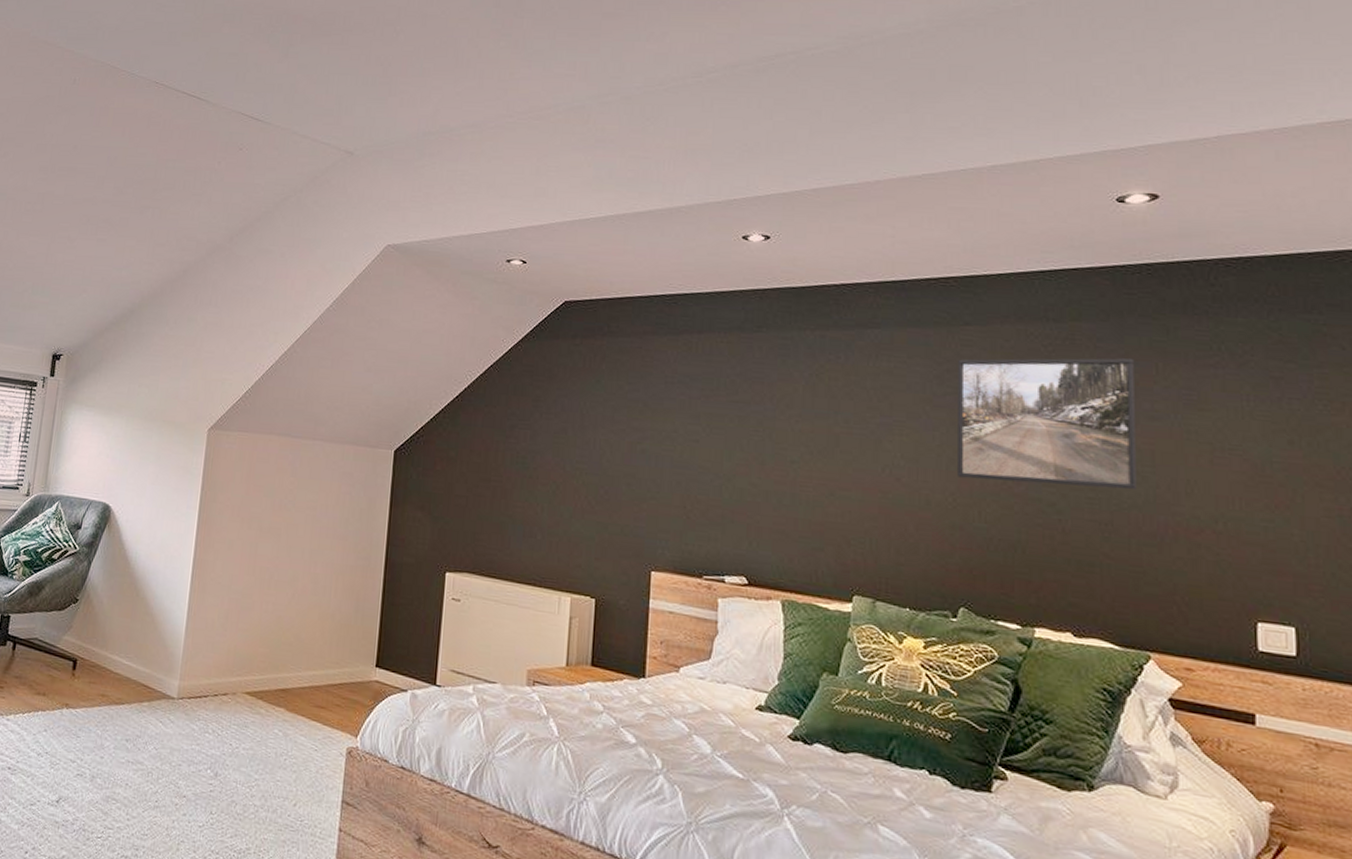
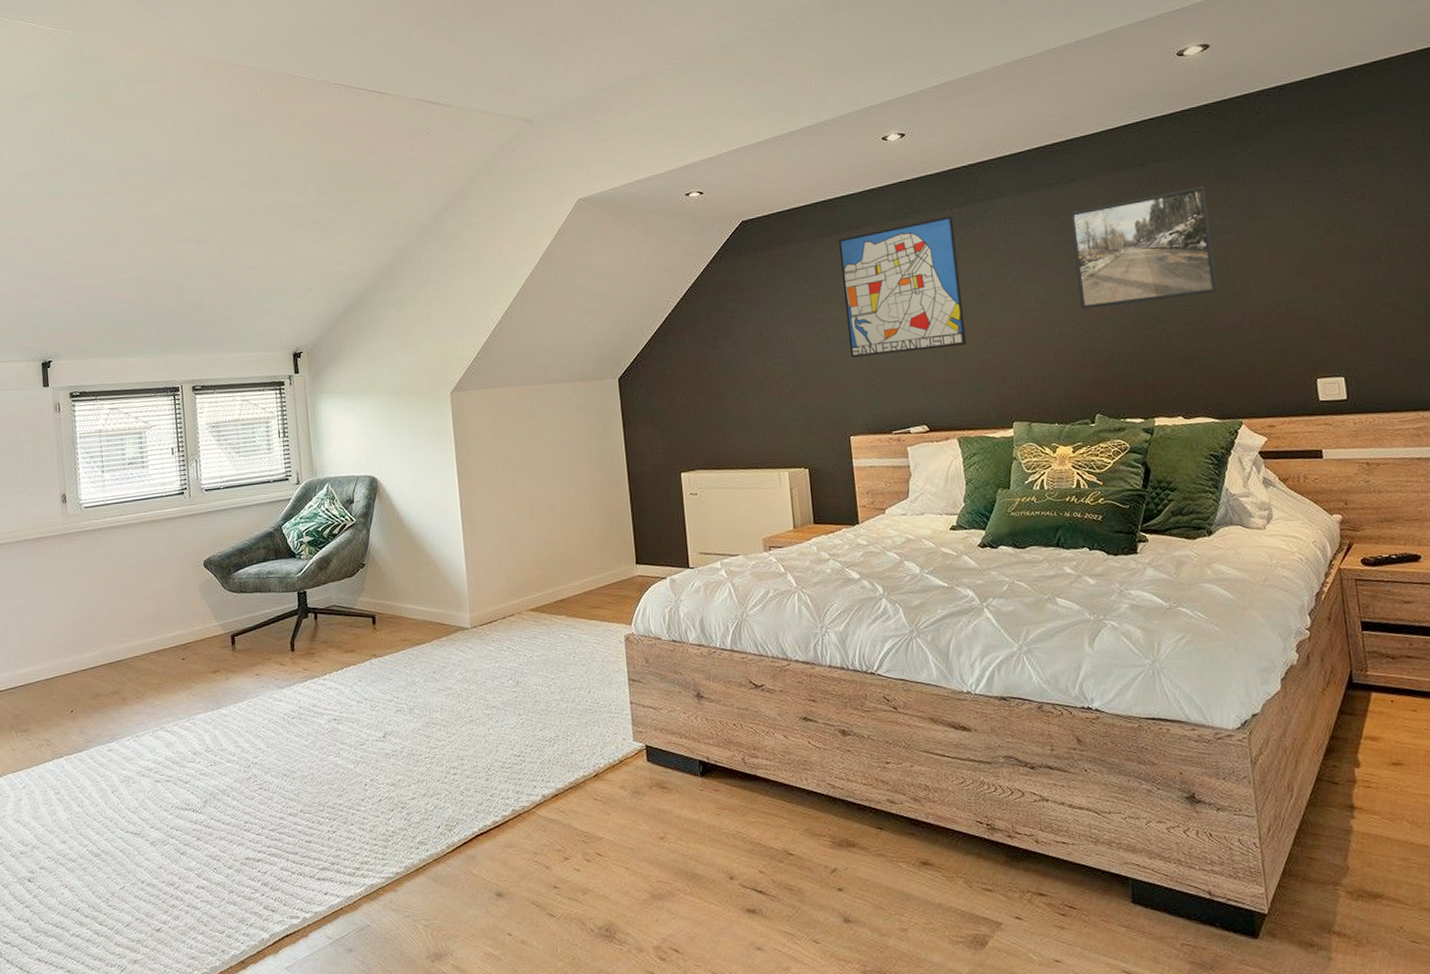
wall art: none [666,338,813,493] -> present [838,215,967,357]

